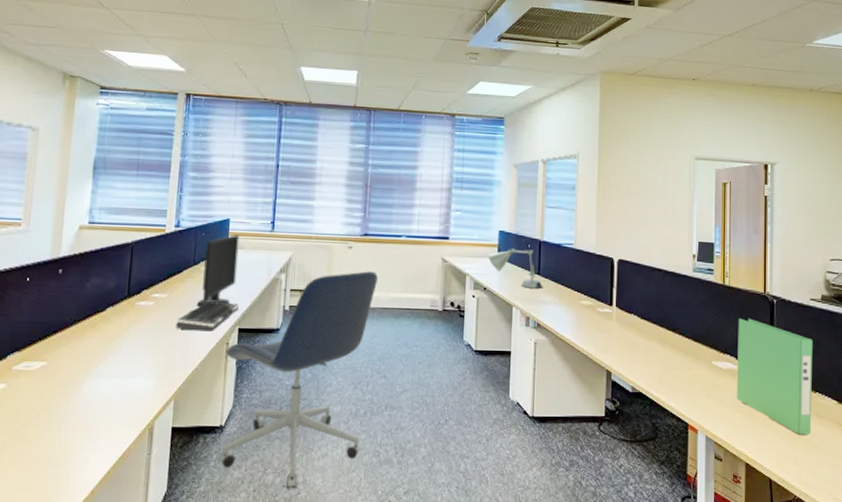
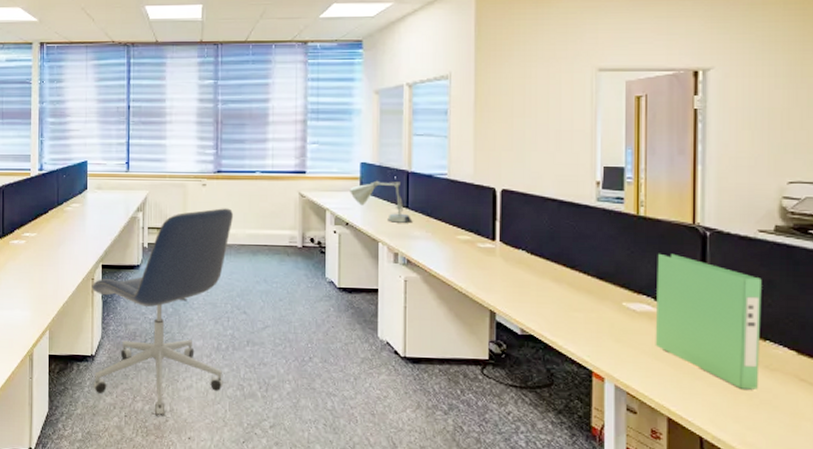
computer keyboard: present [176,300,239,331] -> none [46,238,101,268]
monitor: present [197,235,240,306] -> none [63,176,98,244]

